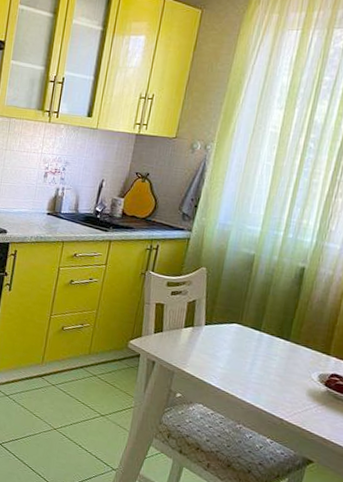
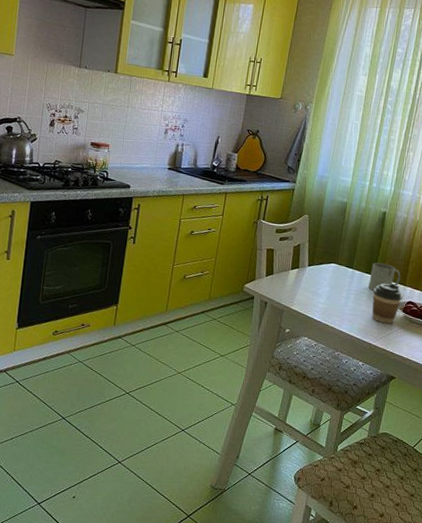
mug: none [280,325,323,358] -> present [368,262,401,290]
coffee cup: none [284,350,326,399] -> present [372,282,403,324]

